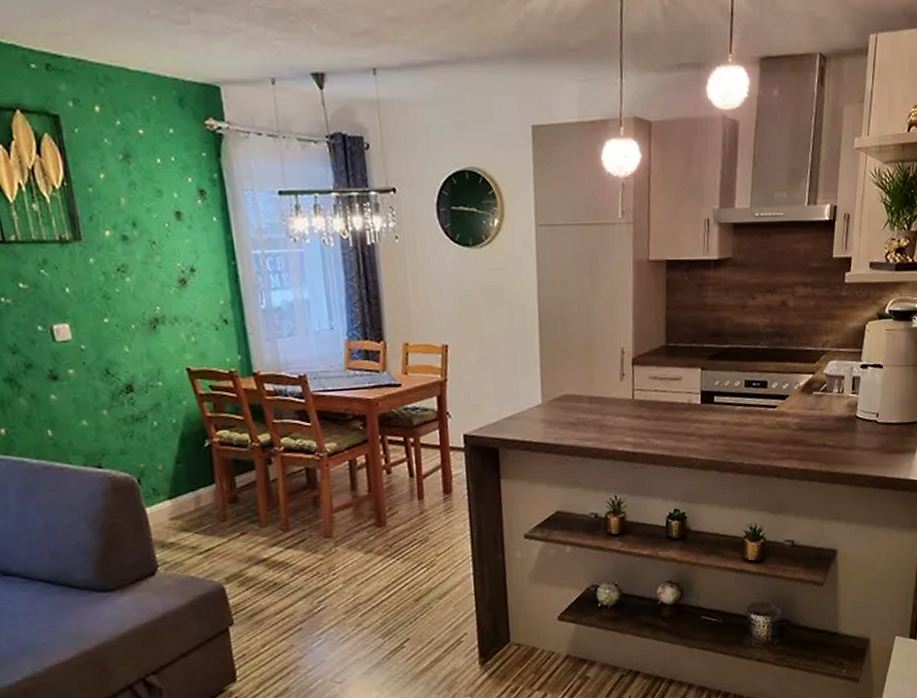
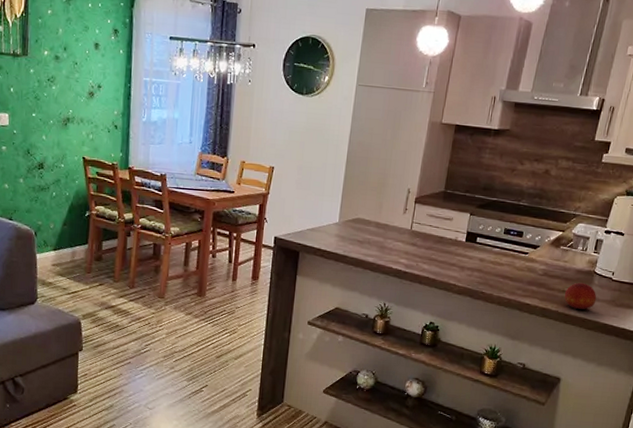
fruit: none [826,431,863,466] -> present [564,282,597,311]

